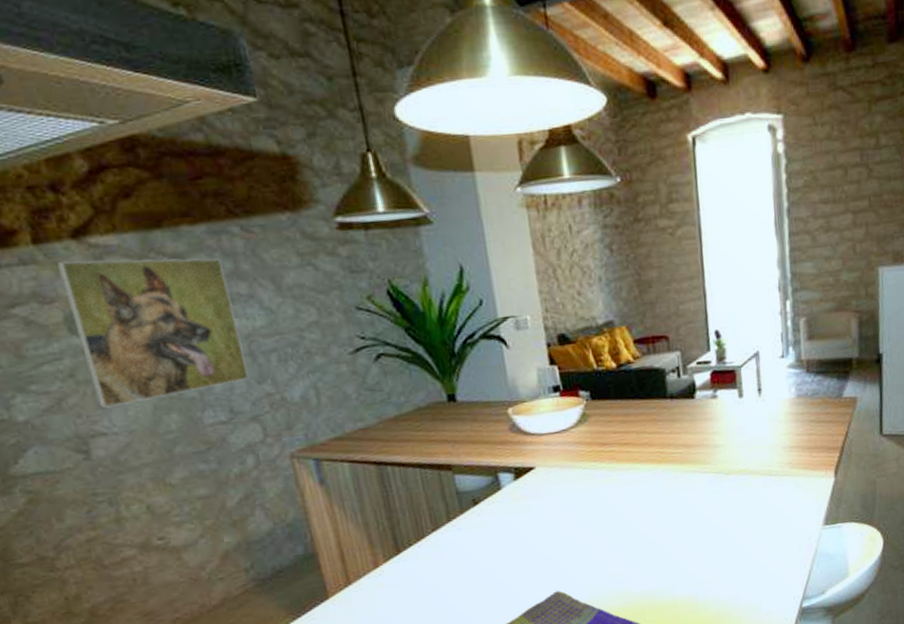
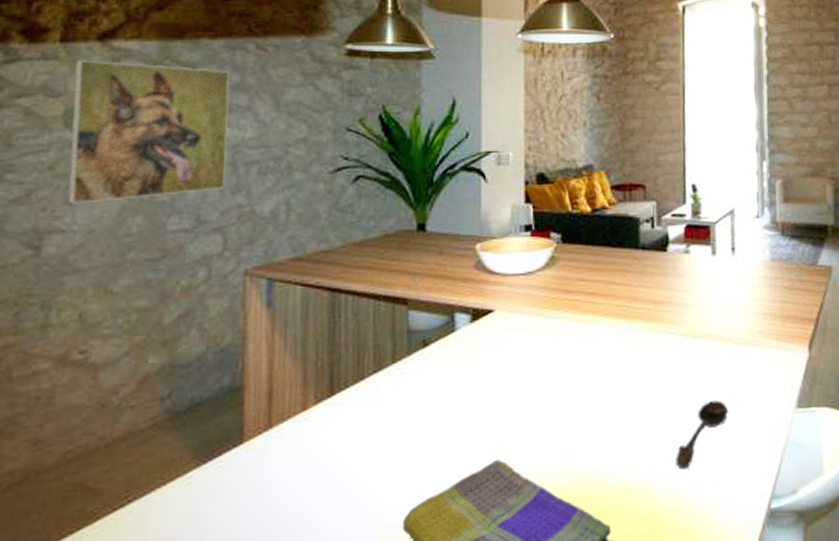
spoon: none [716,525,762,584] -> present [675,400,729,470]

